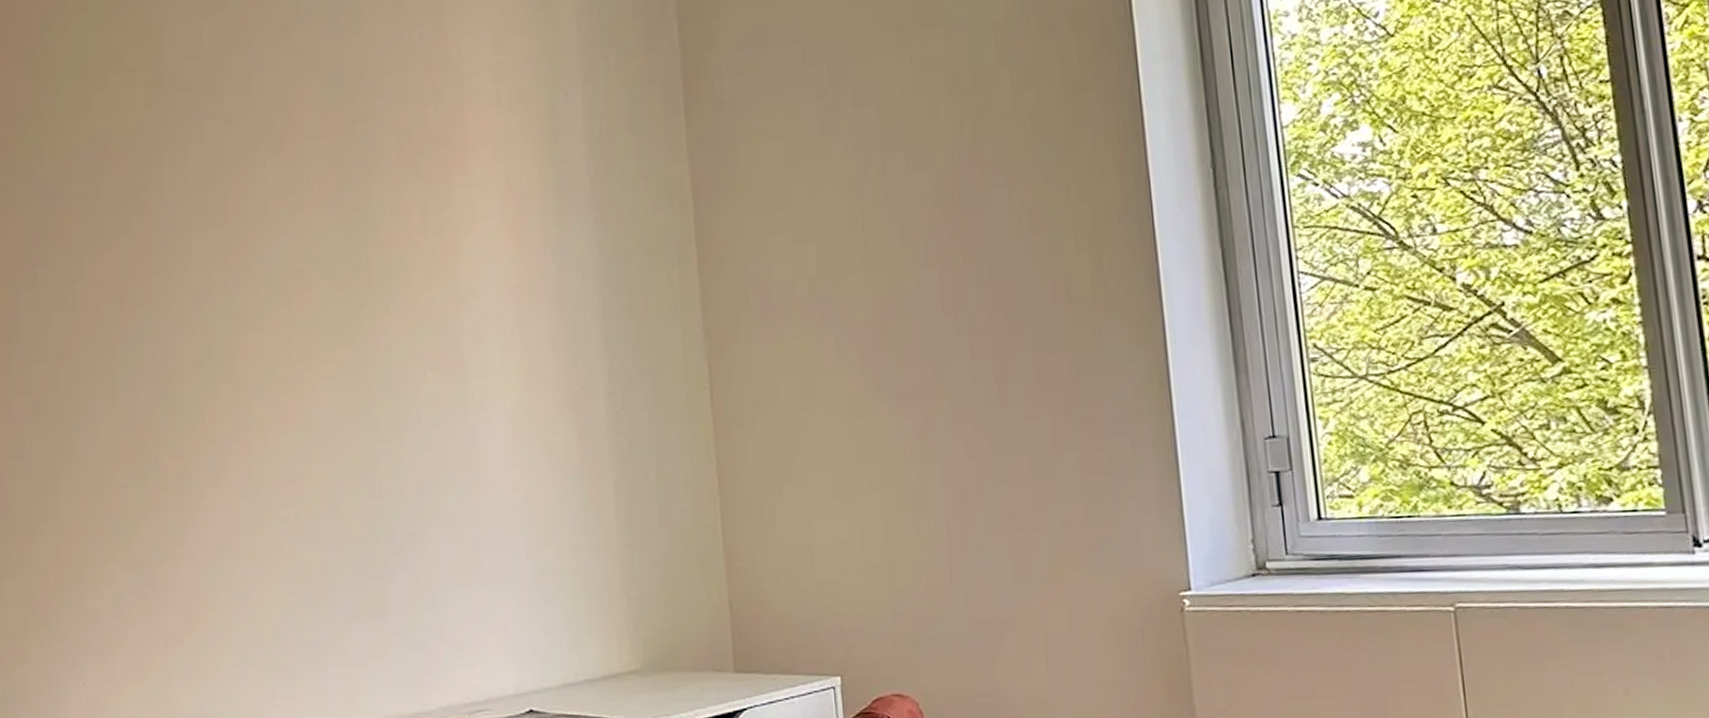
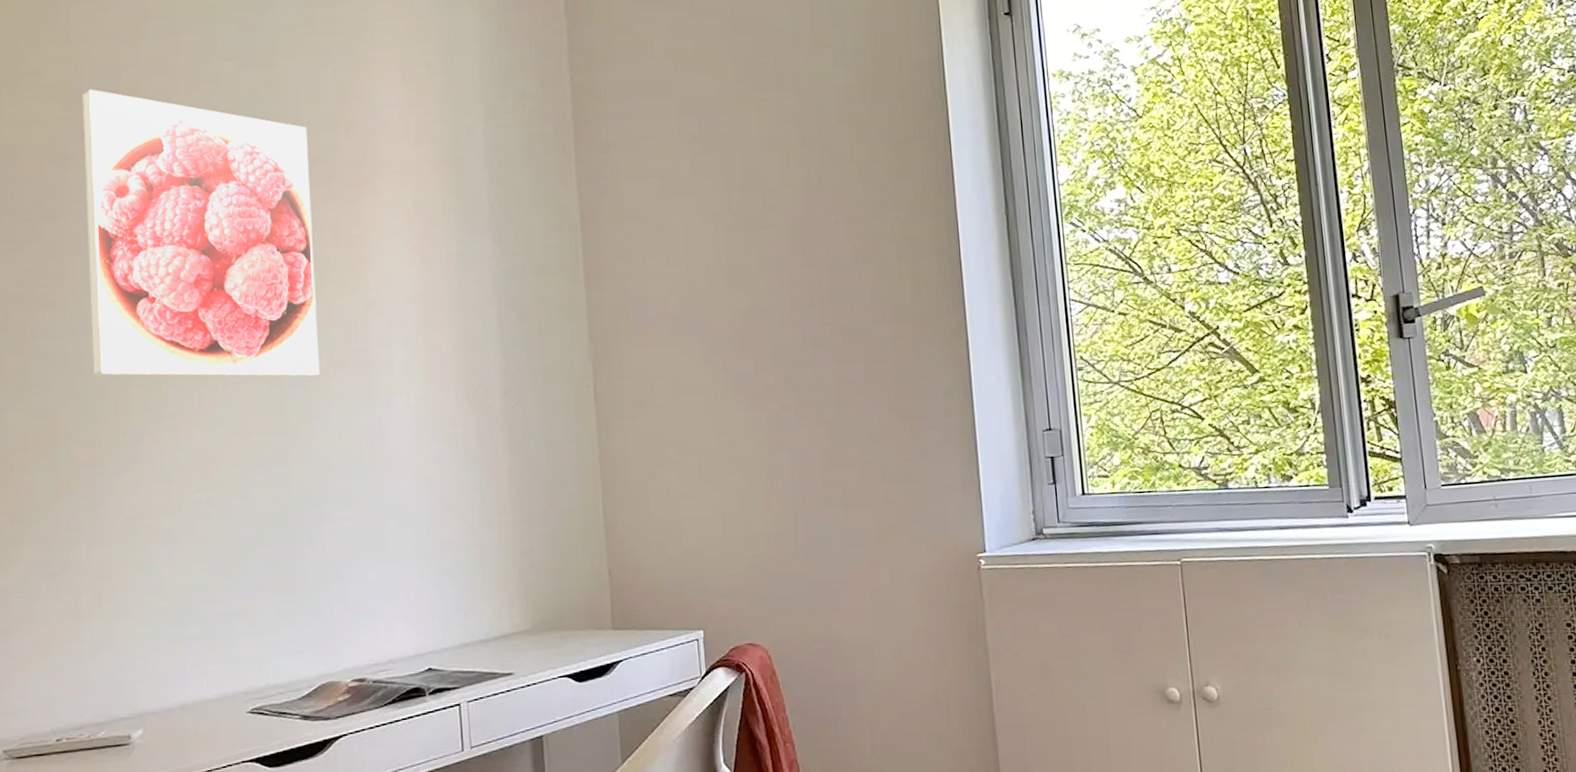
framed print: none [165,71,410,381] -> present [82,89,320,377]

